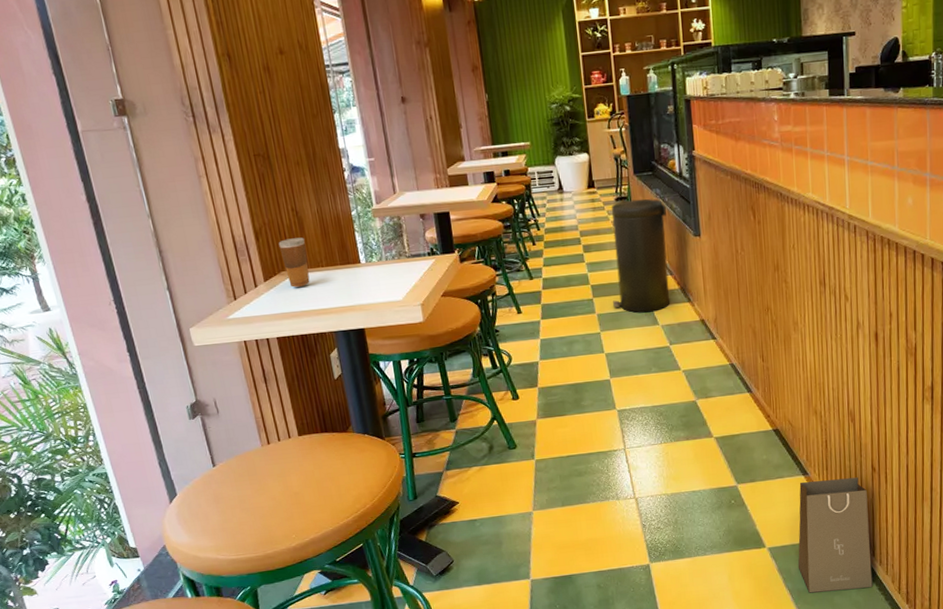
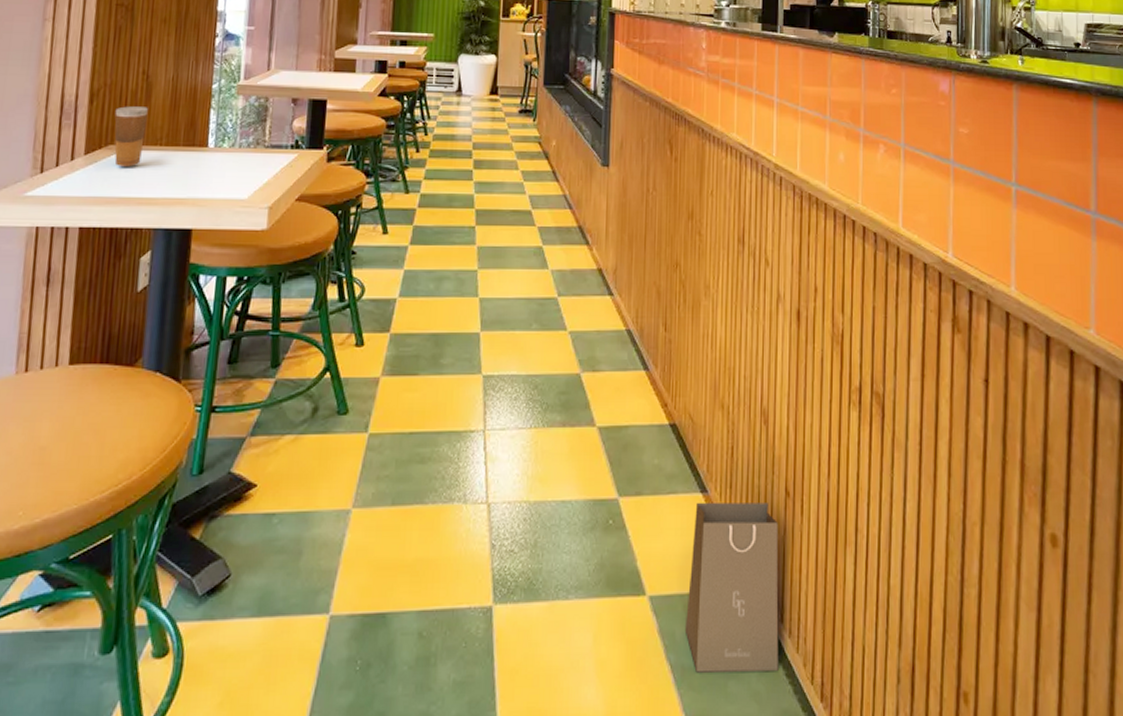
pedal bin: present [611,198,670,313] -> none [497,114,574,252]

